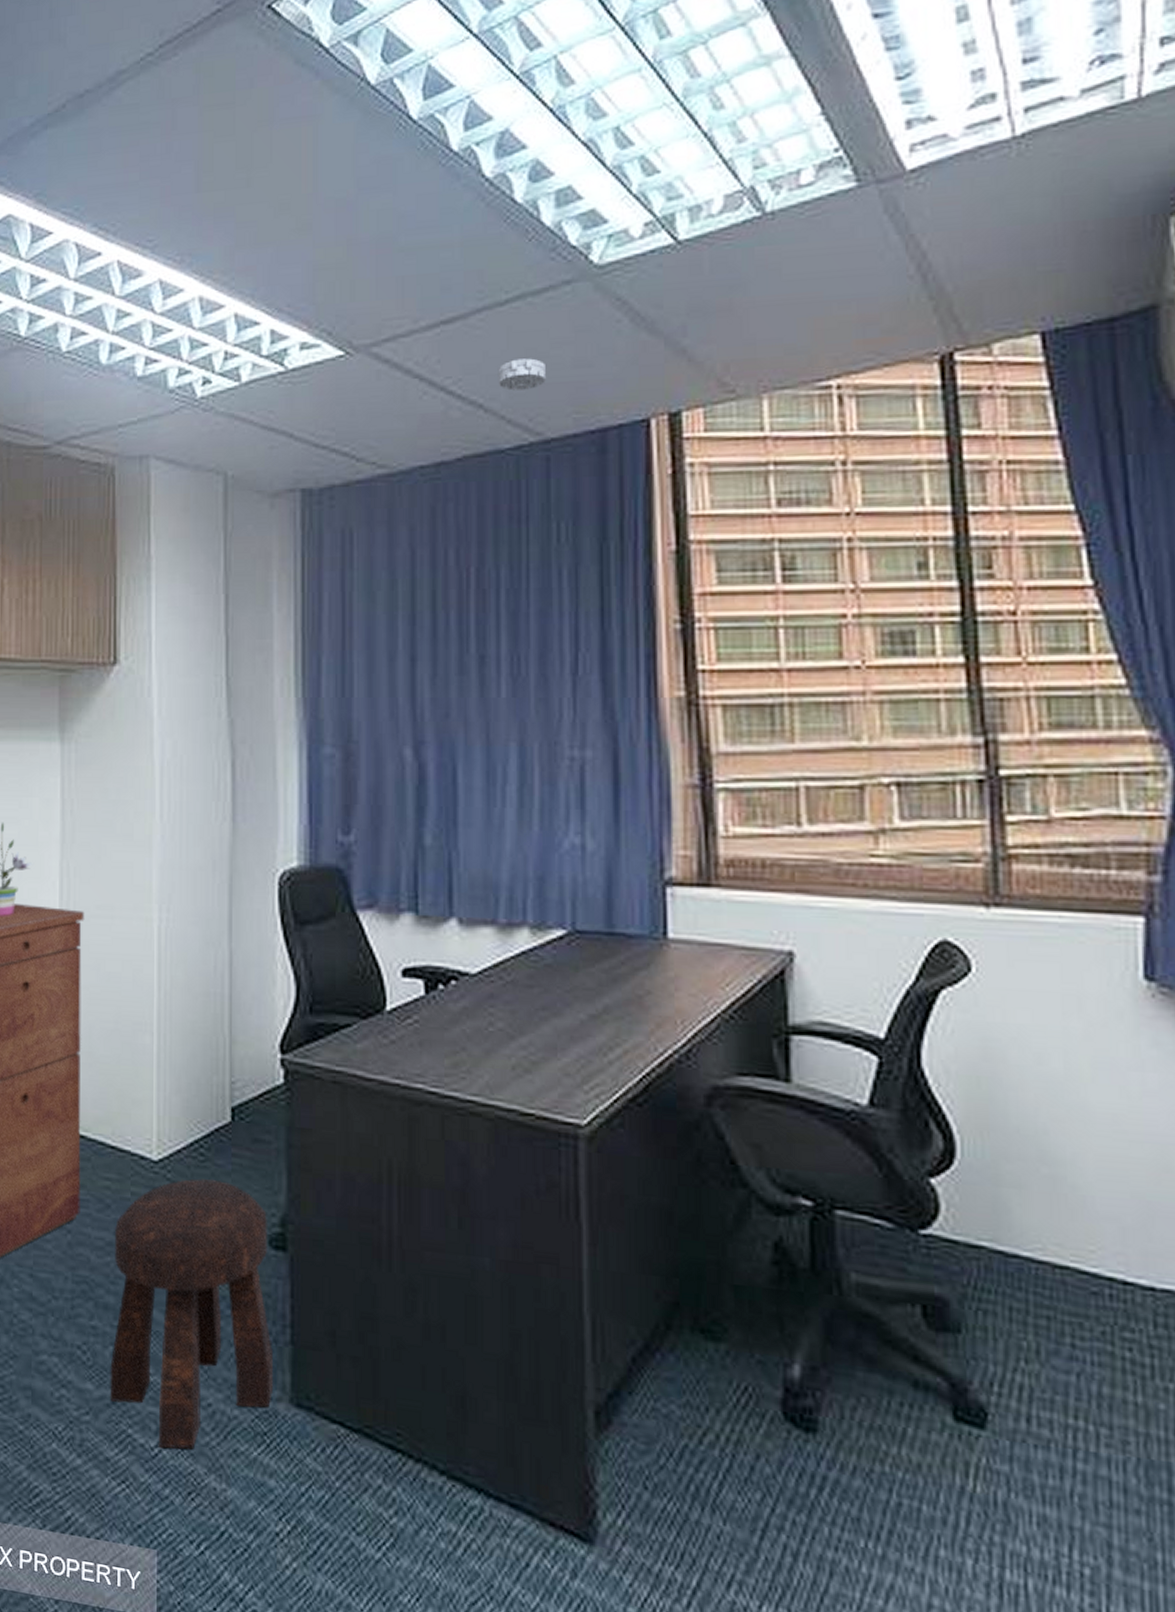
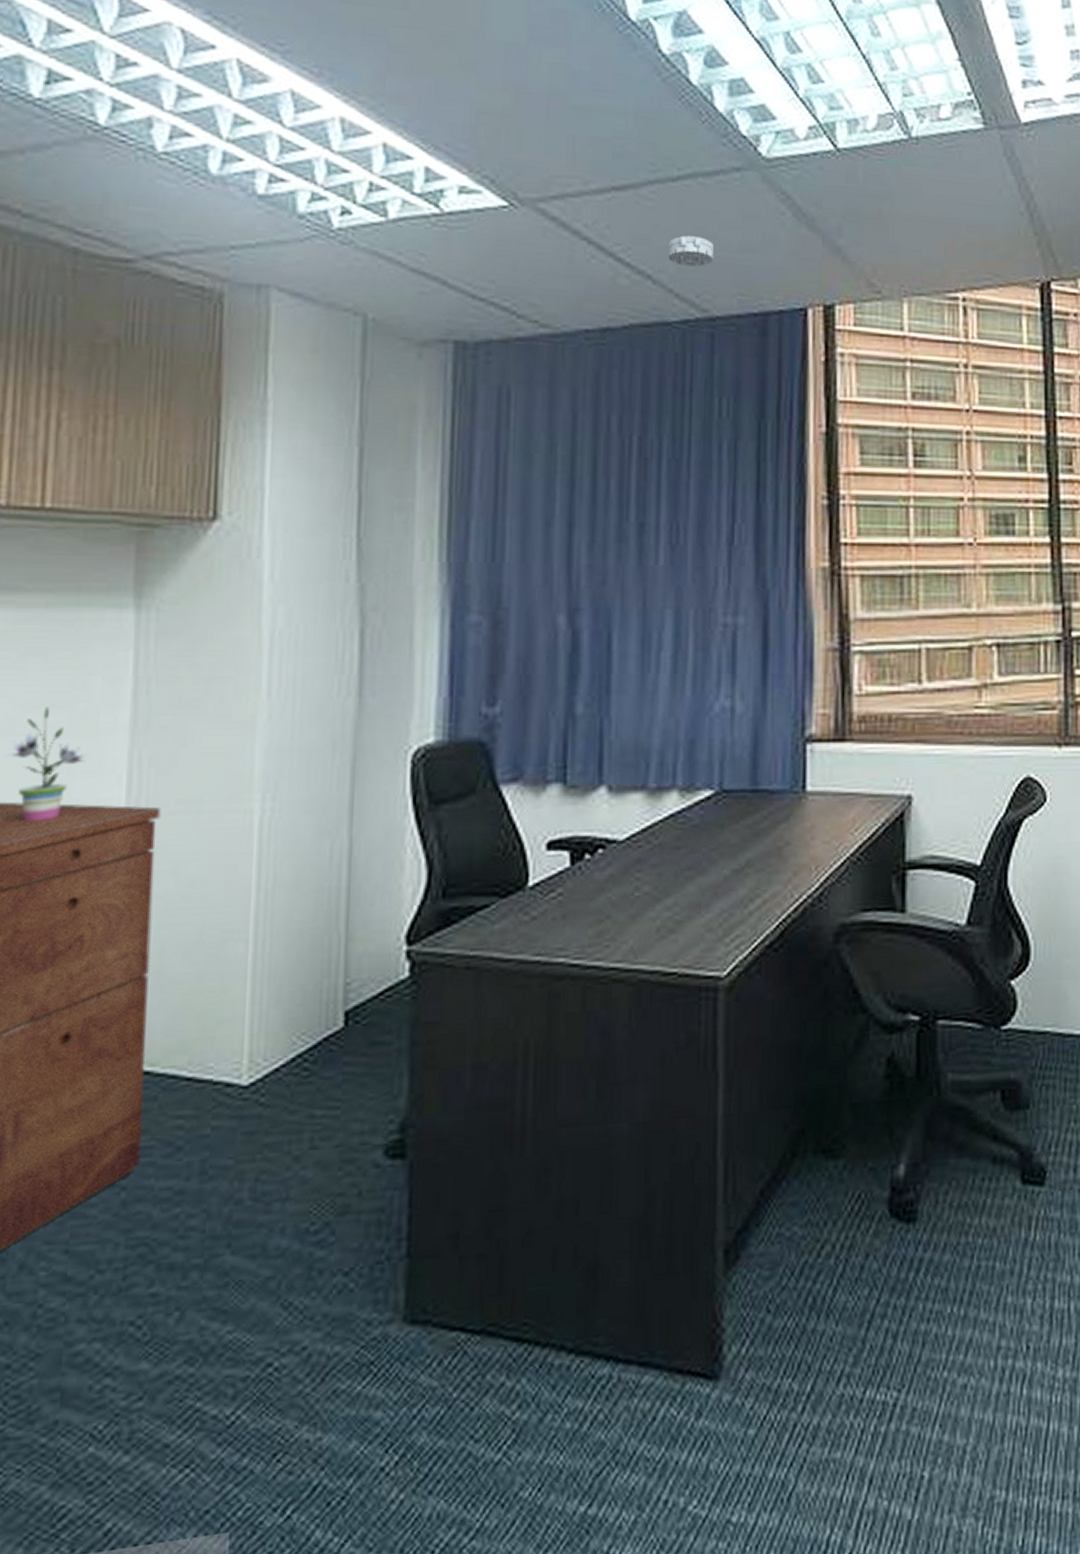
stool: present [110,1179,274,1450] -> none [172,1095,385,1414]

